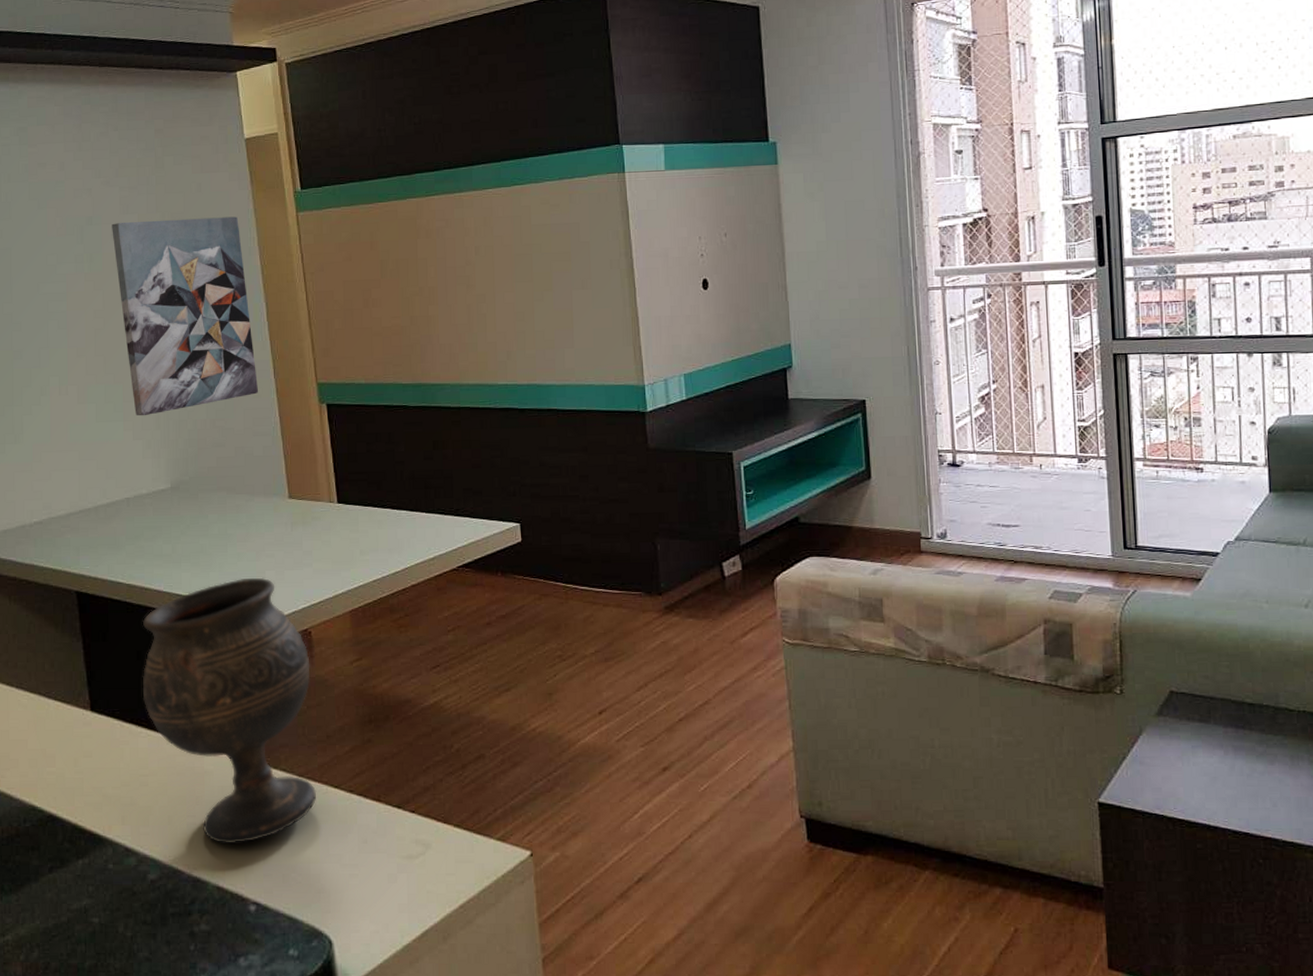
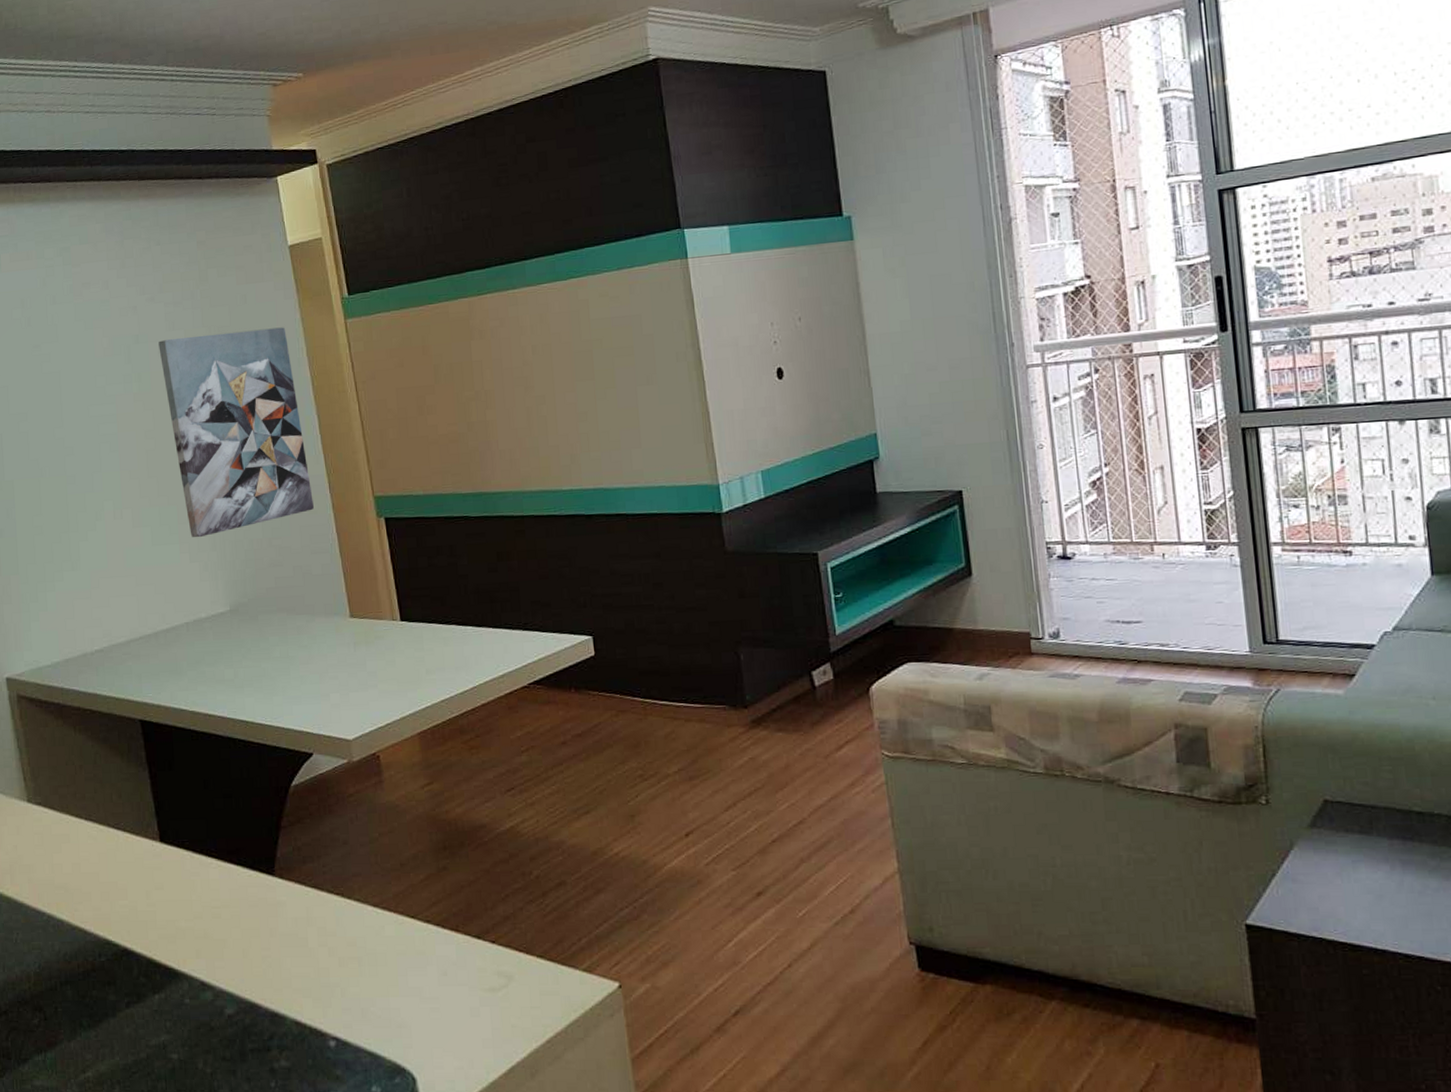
goblet: present [142,577,317,843] -> none [207,700,393,977]

